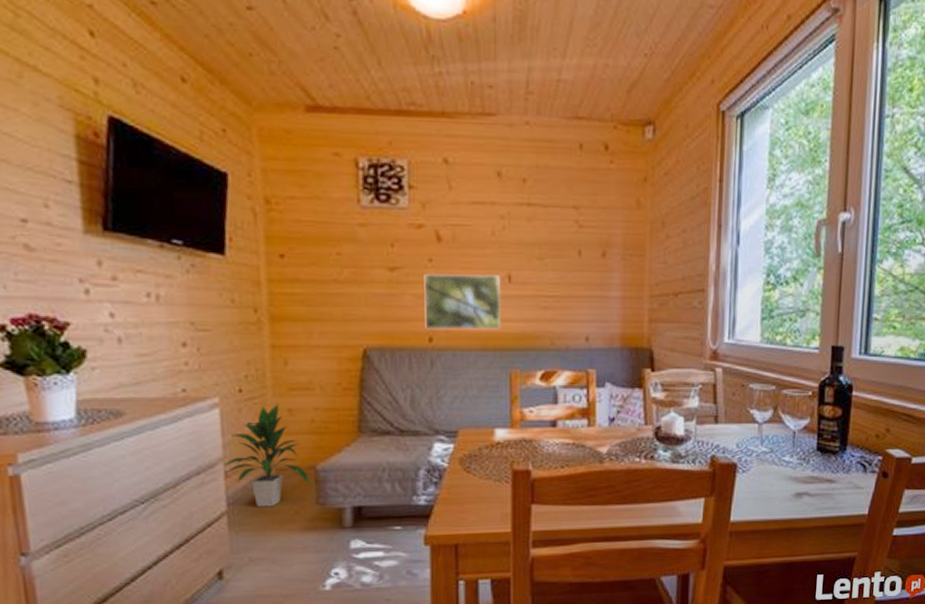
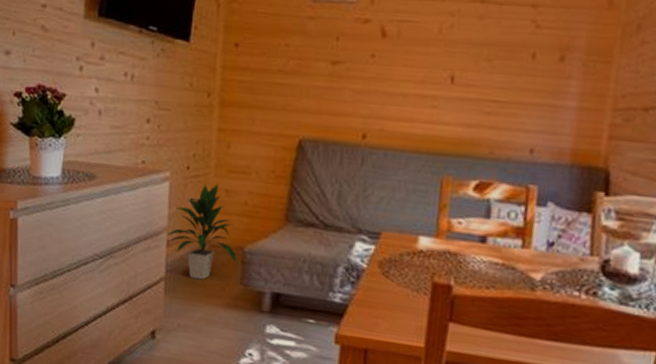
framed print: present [424,274,500,330] -> none [360,70,442,133]

